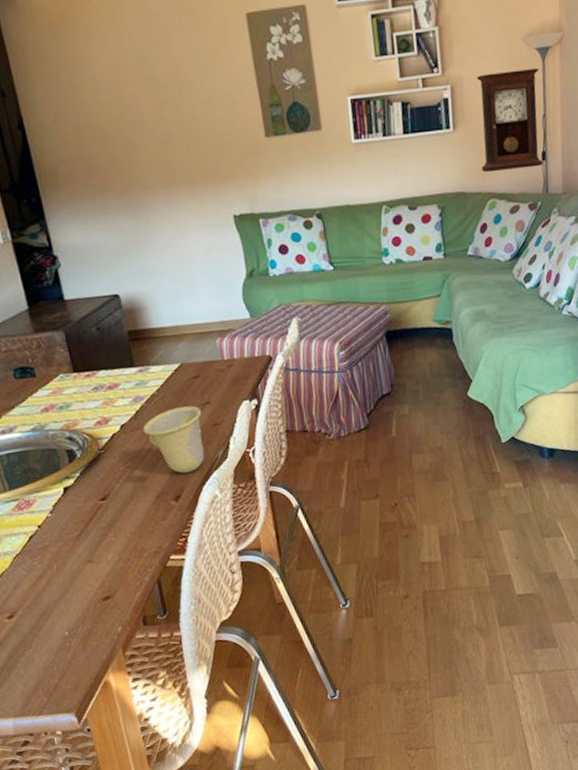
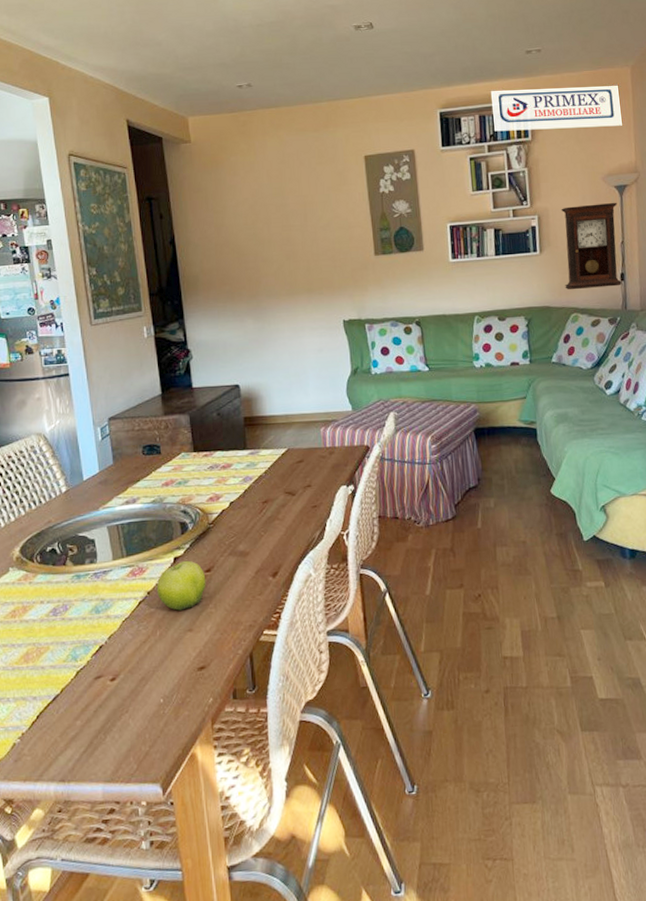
fruit: none [47,489,103,543] -> present [156,560,206,611]
cup: present [142,406,205,474] -> none [249,488,303,552]

